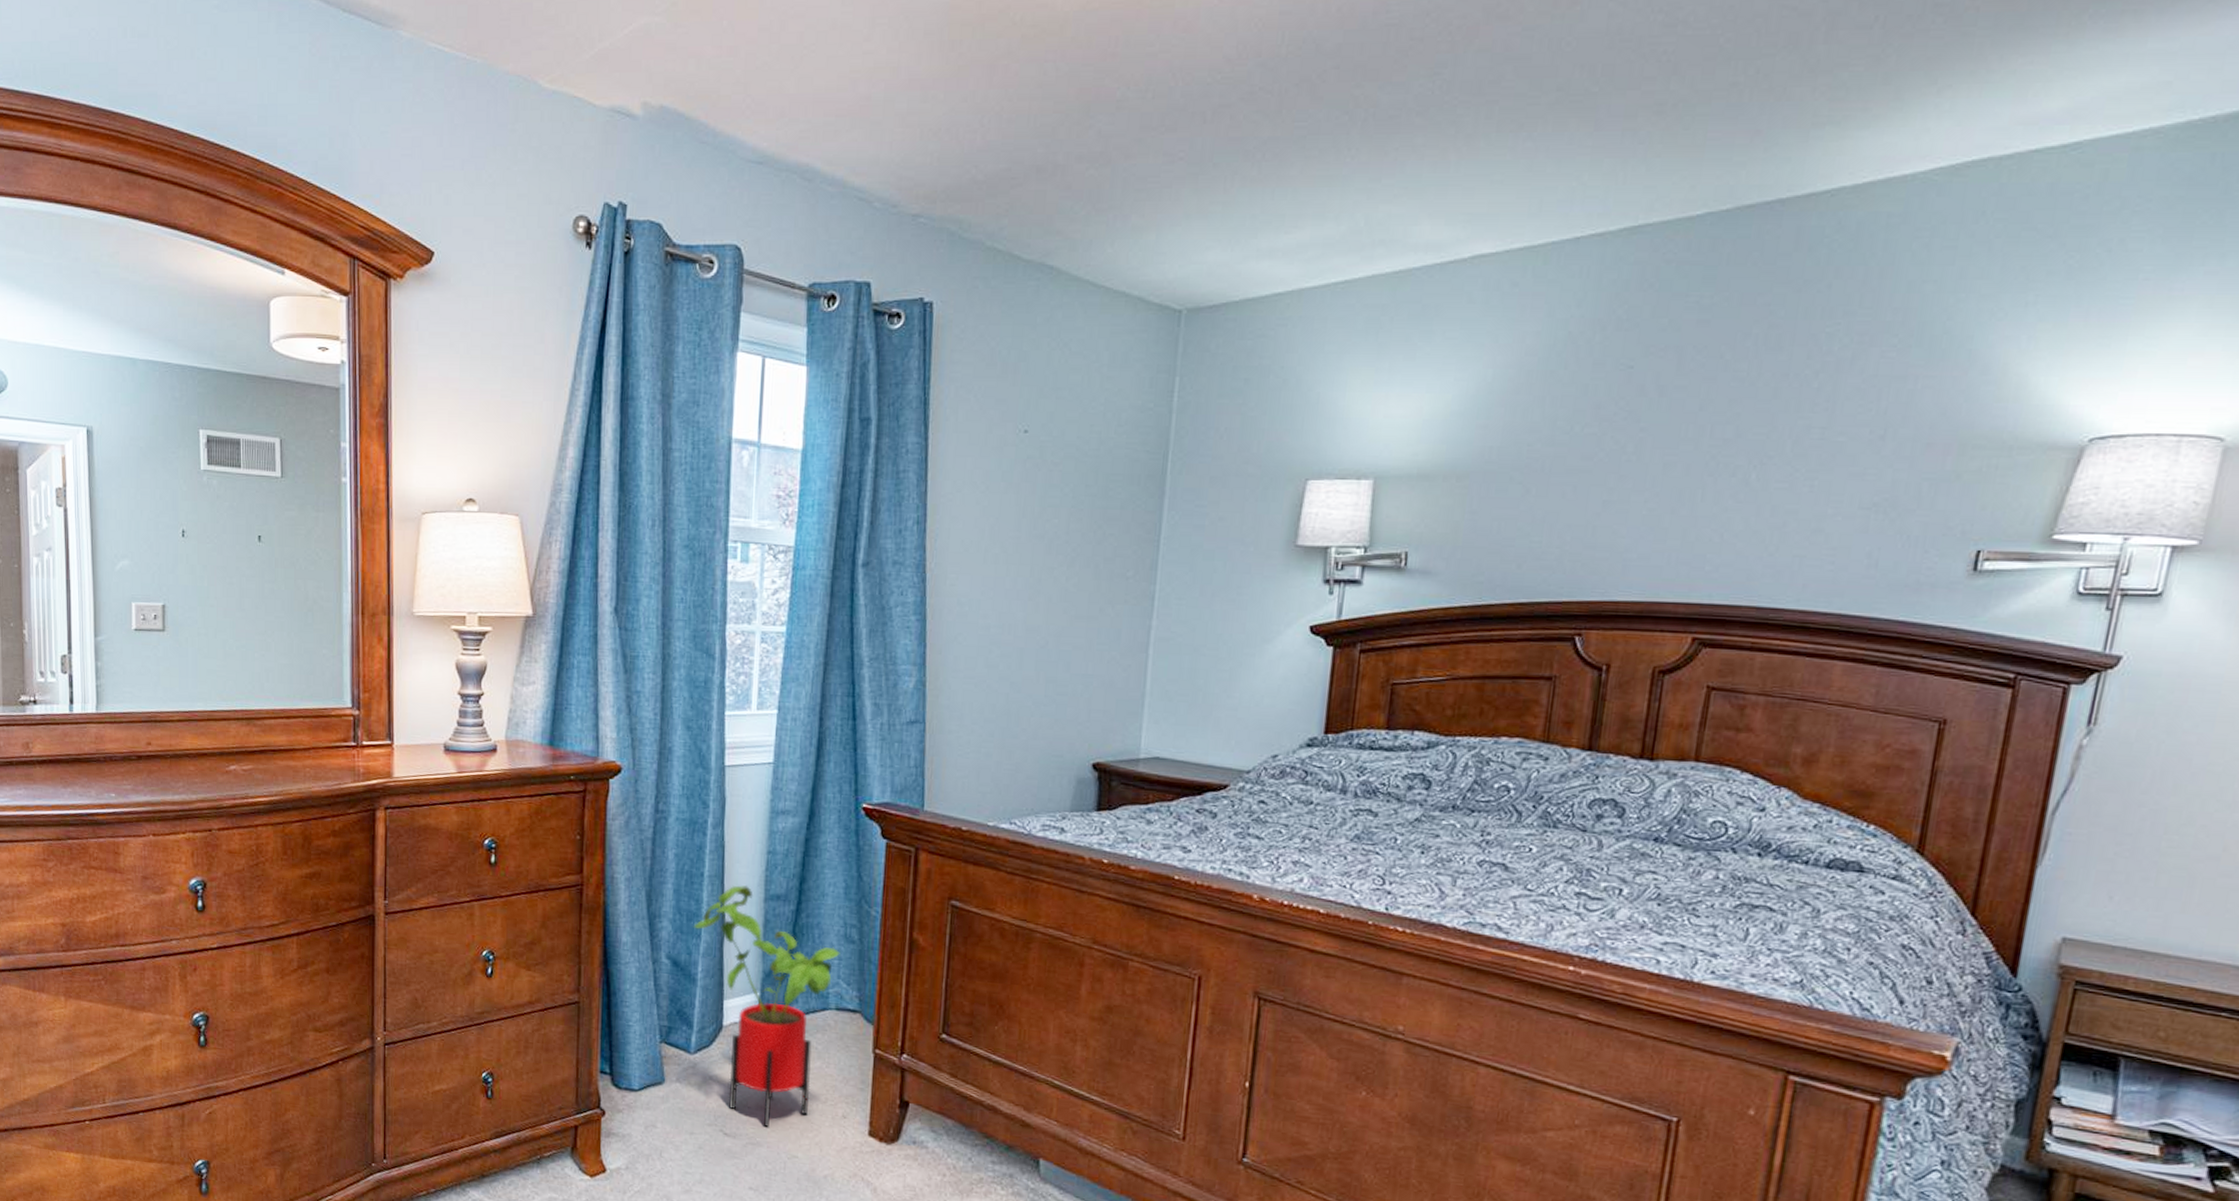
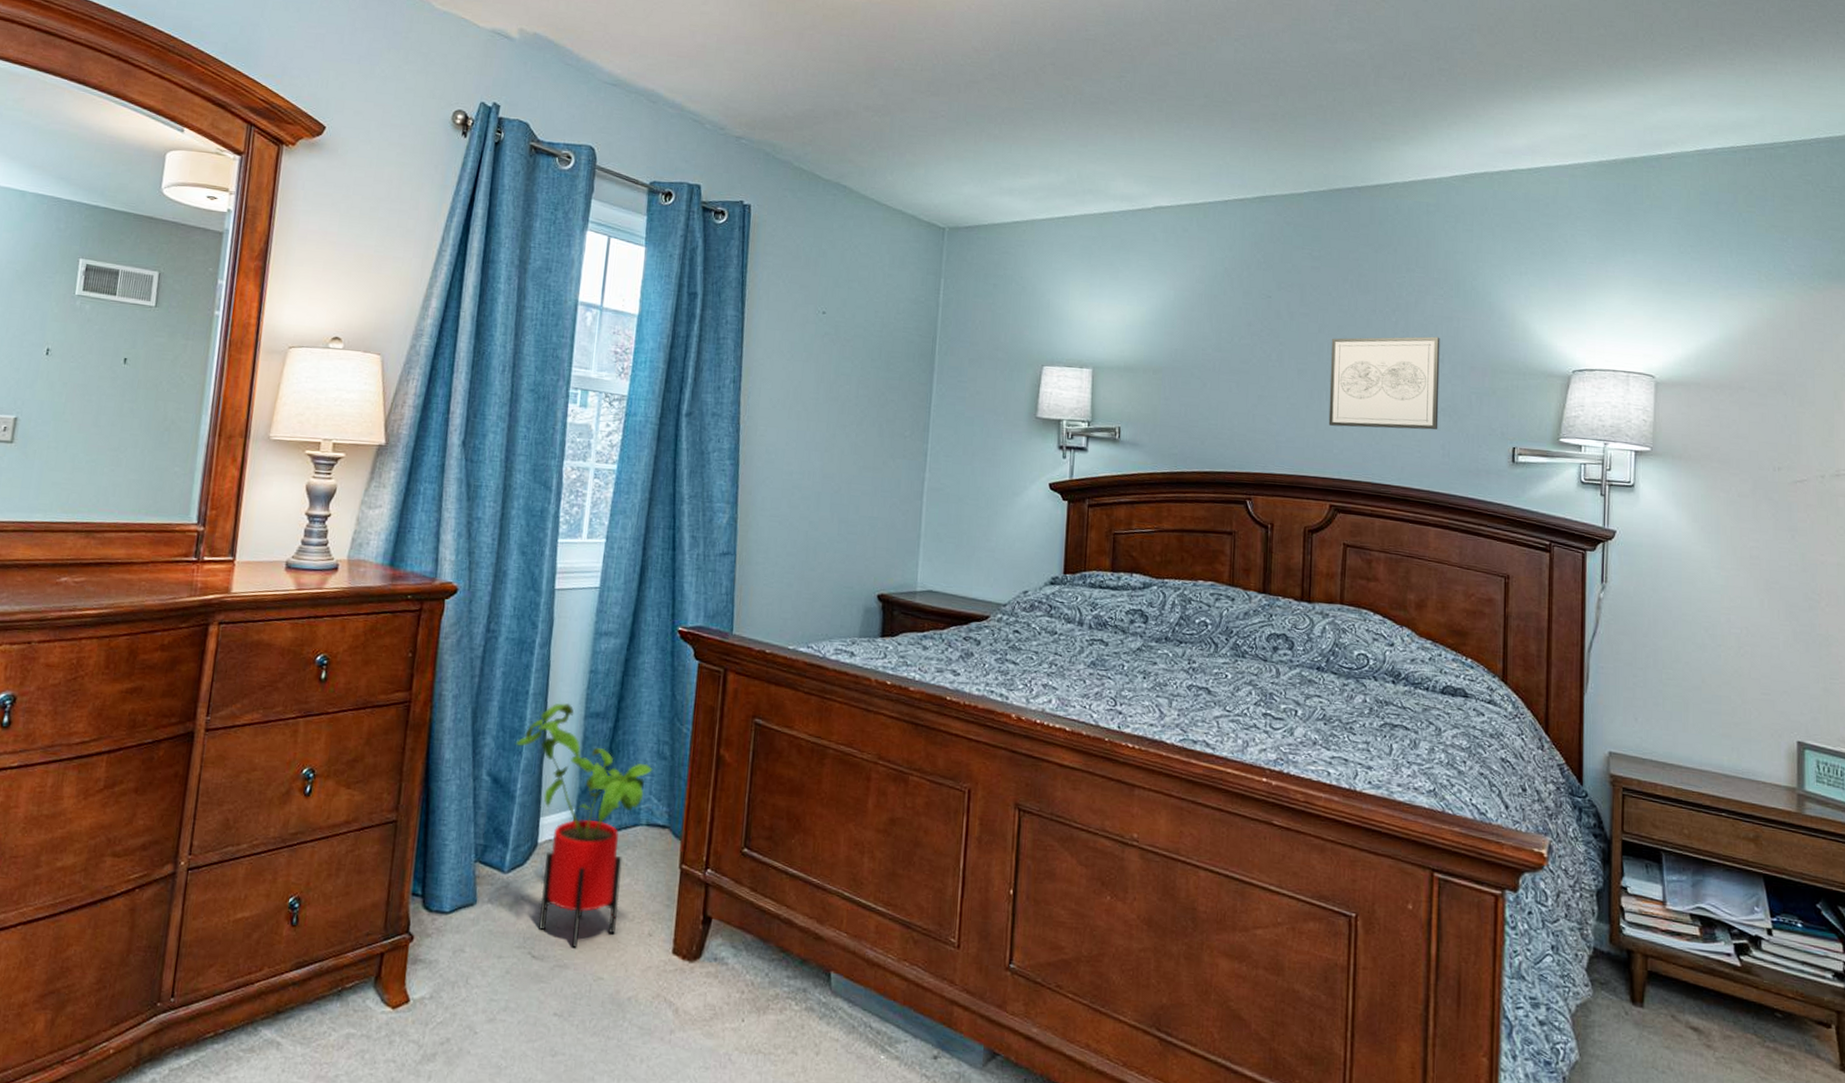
wall art: none [1701,405,1884,536] -> present [1328,336,1440,430]

